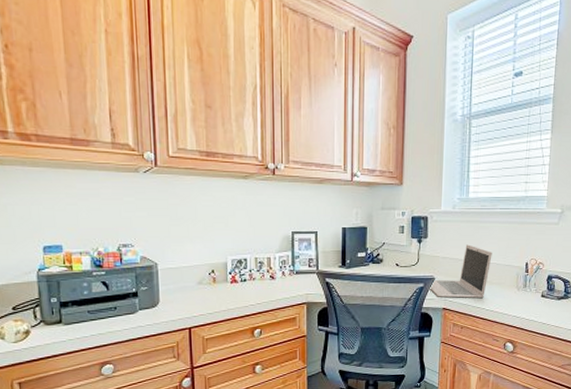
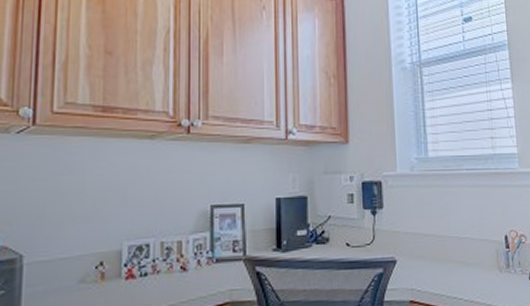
laptop: present [429,244,492,298] -> none [390,215,464,287]

